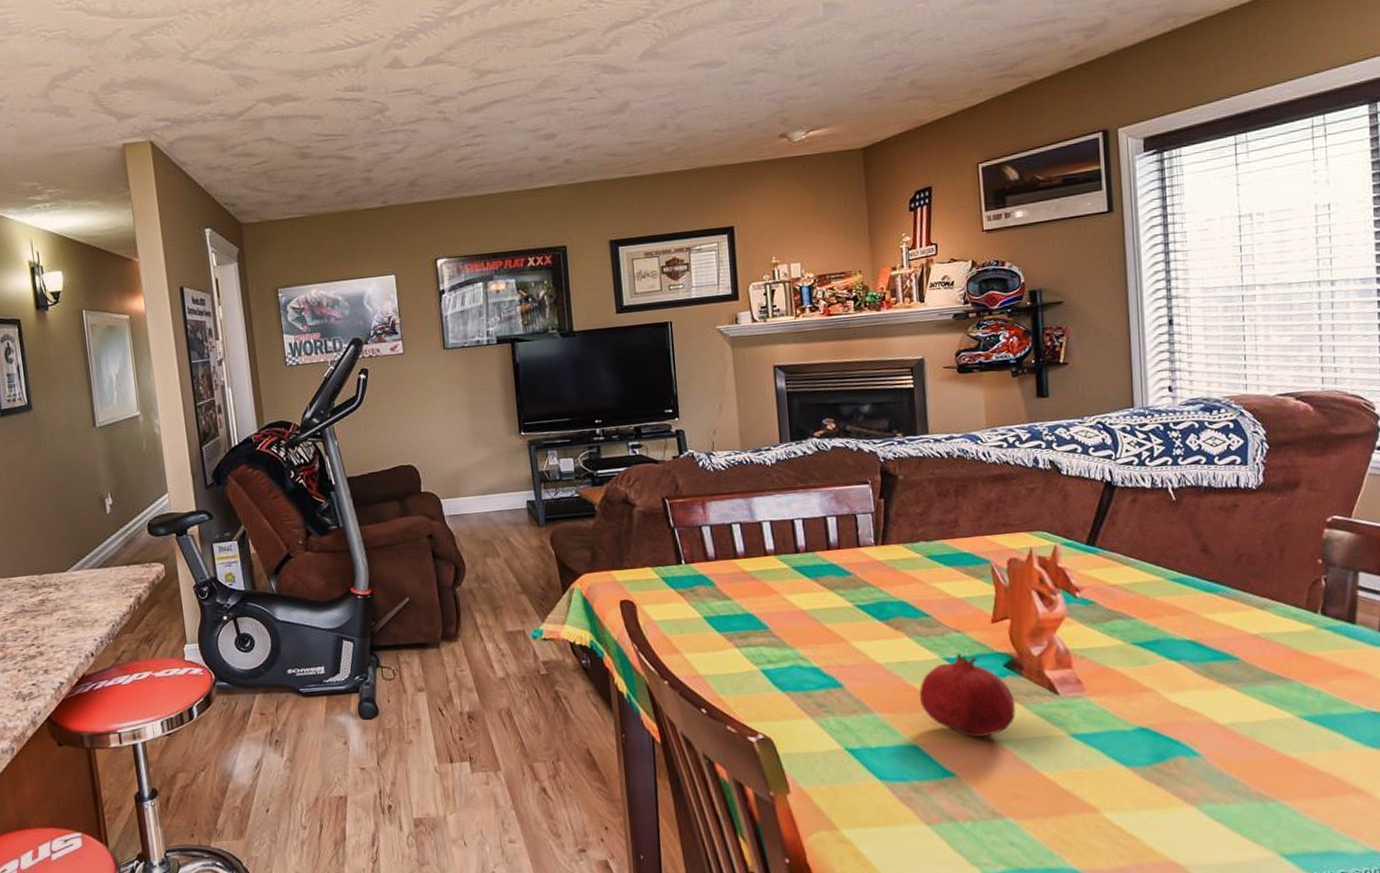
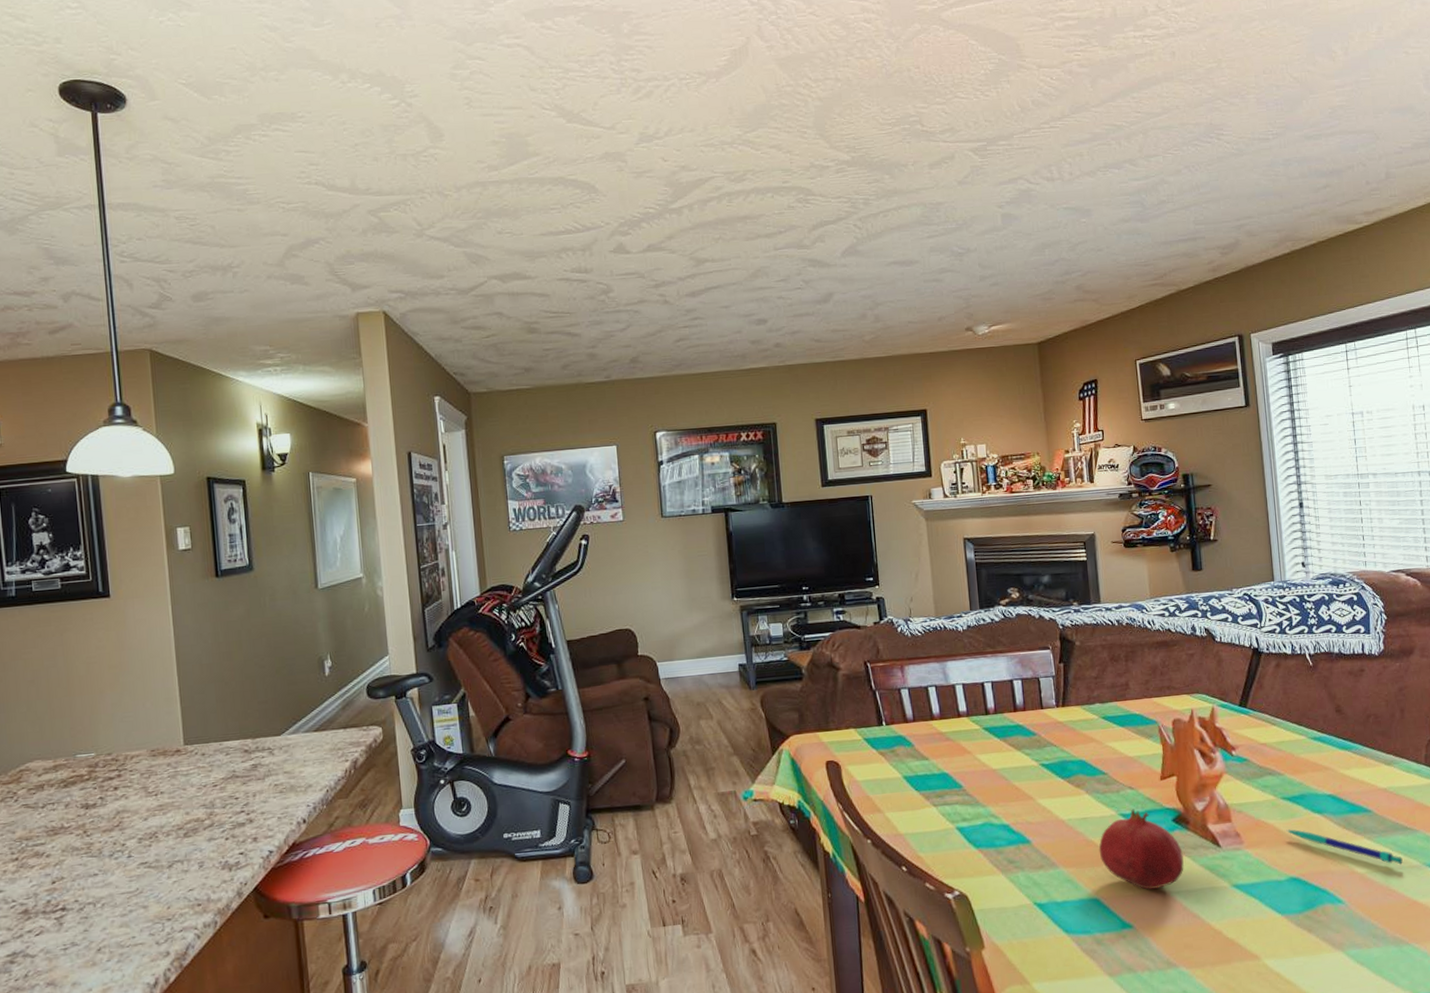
pen: none [1136,676,1273,717] -> present [1286,829,1403,865]

